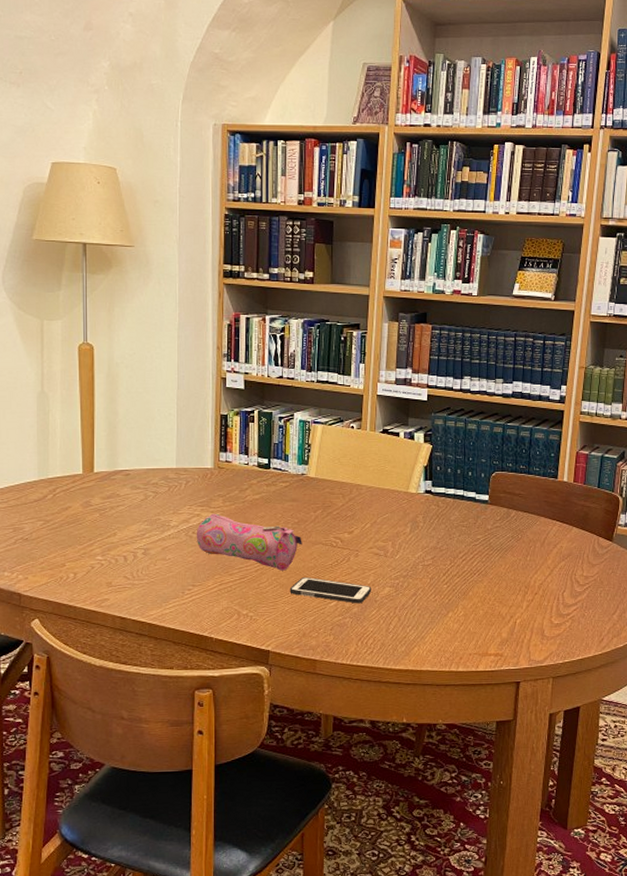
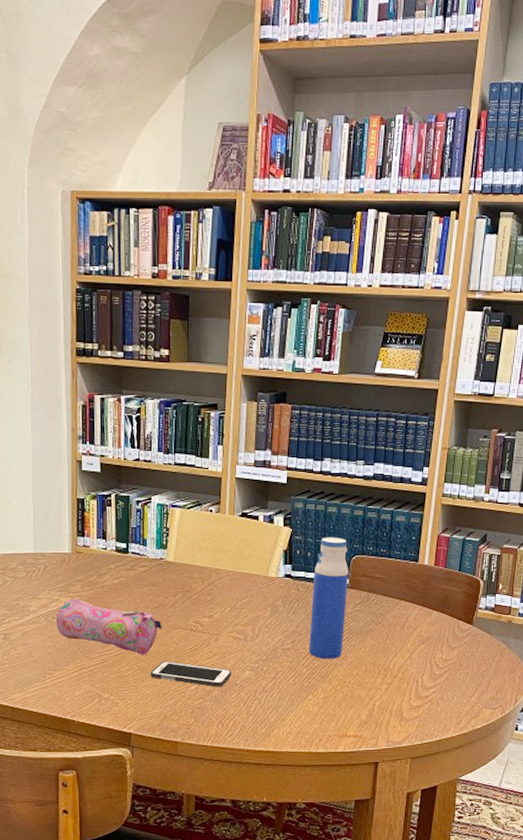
water bottle: none [448,453,489,576] -> present [308,537,349,659]

